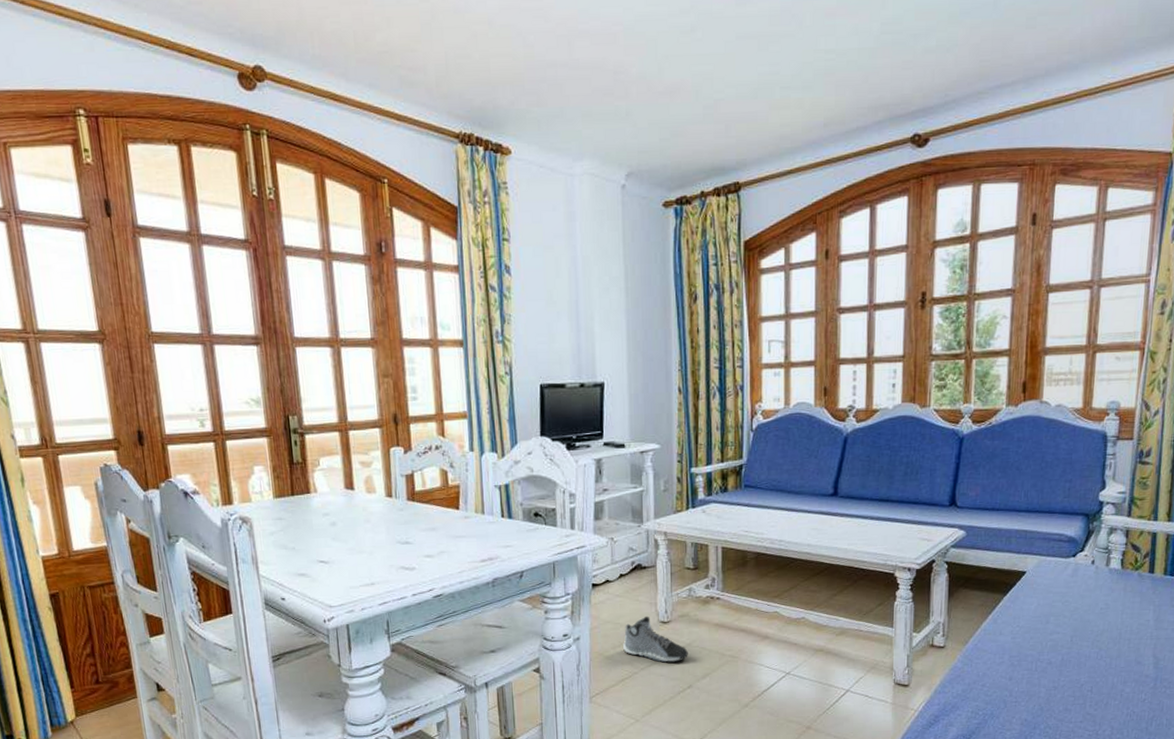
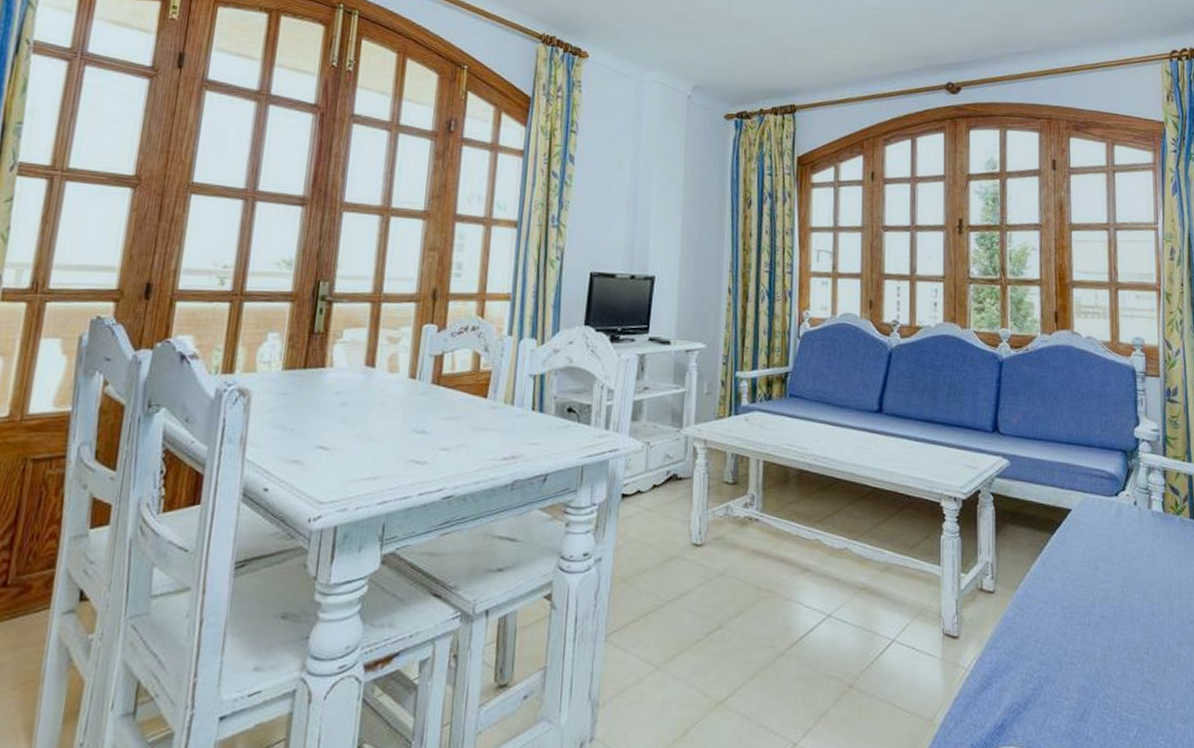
sneaker: present [623,616,688,663] -> none [649,536,721,595]

